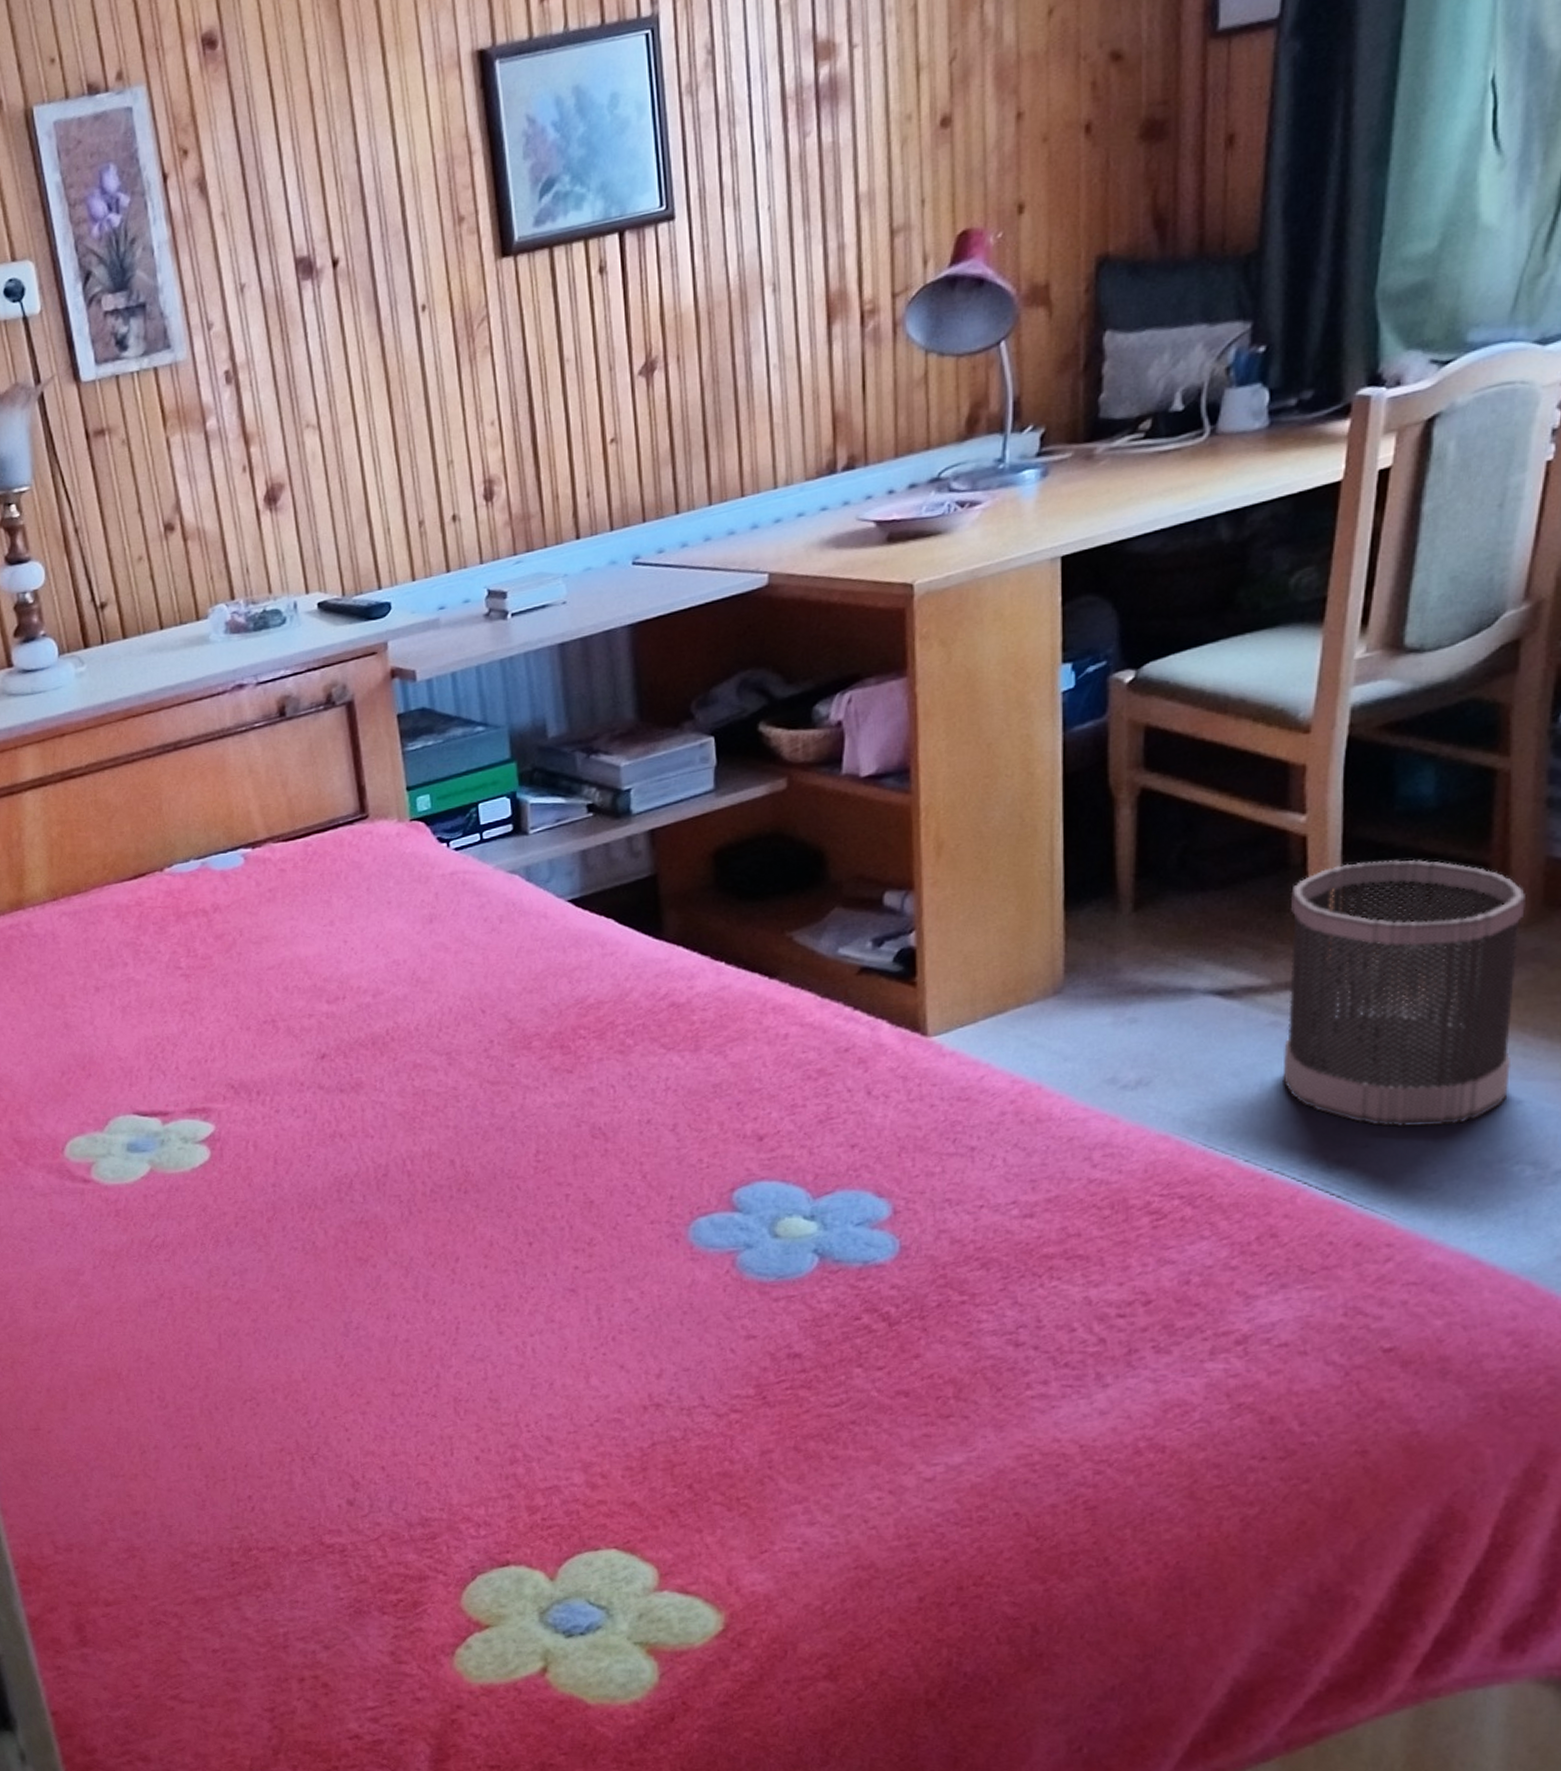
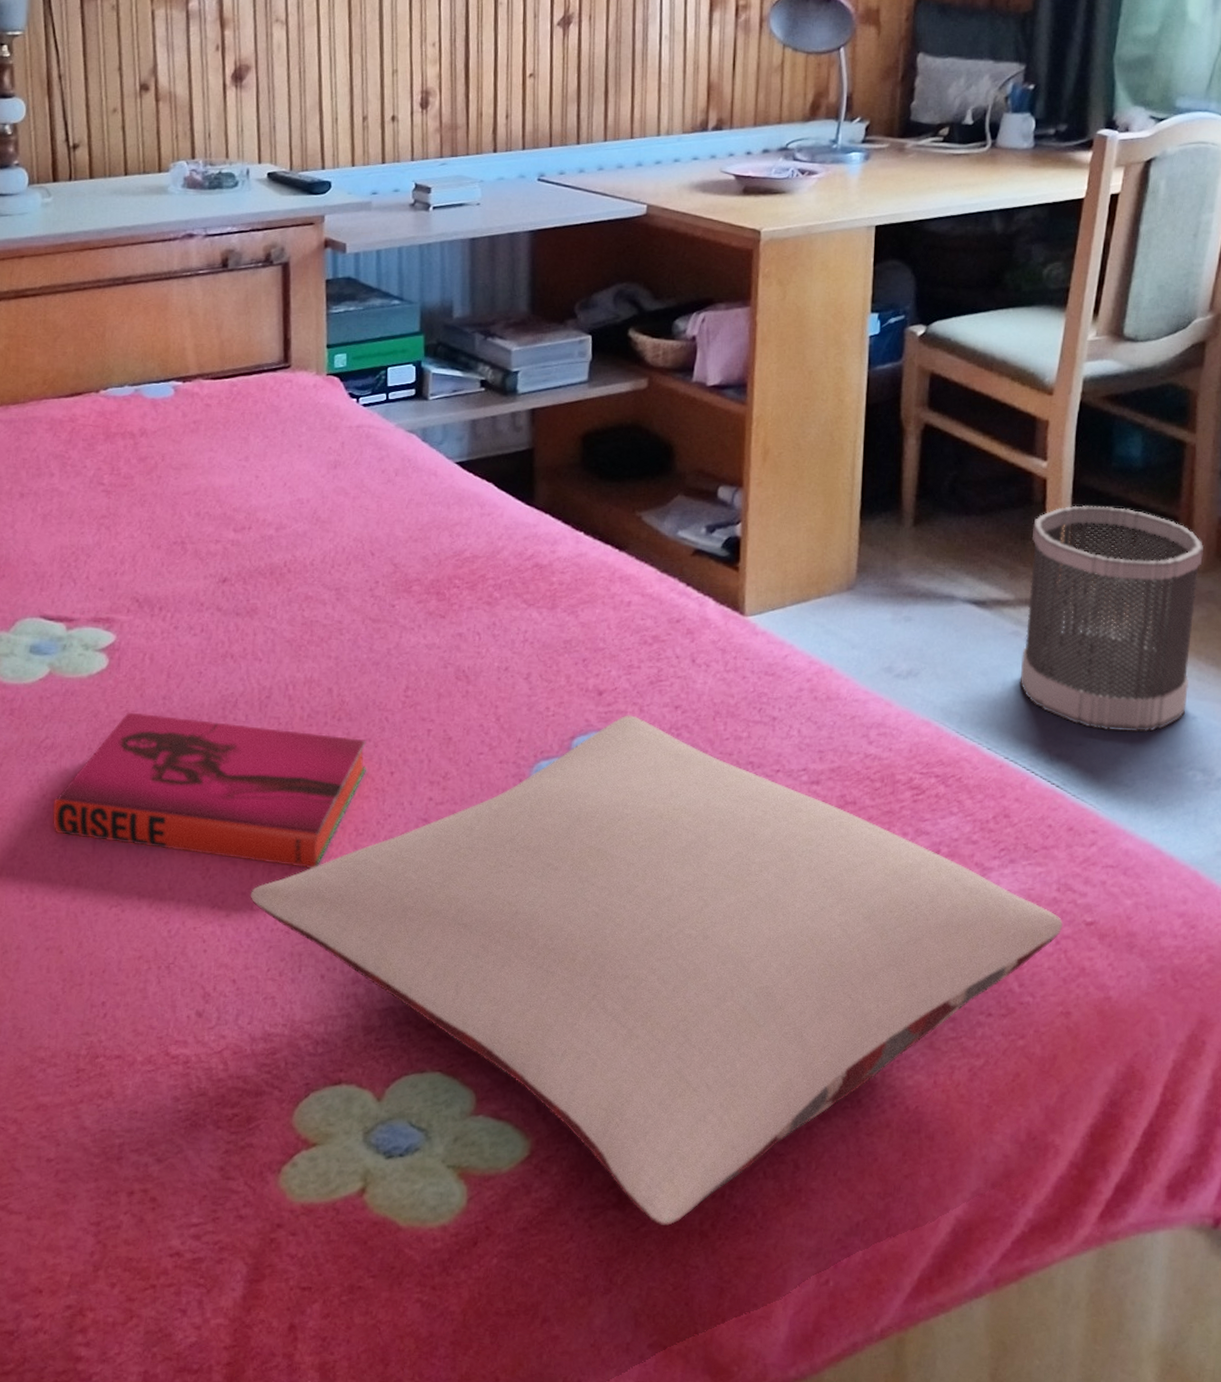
hardback book: none [171,1202,501,1350] -> present [52,712,366,869]
pillow: none [389,1159,1353,1697] -> present [250,715,1063,1226]

